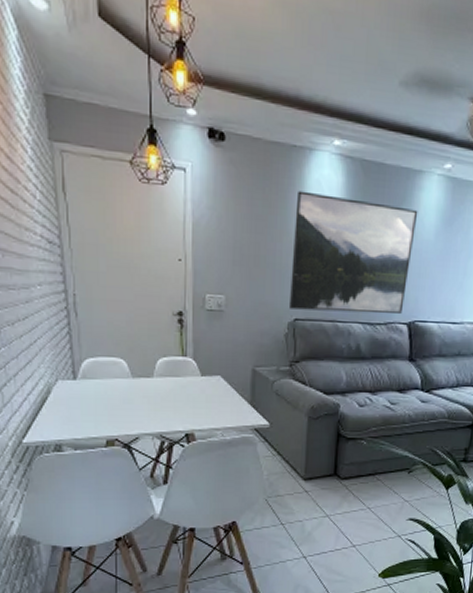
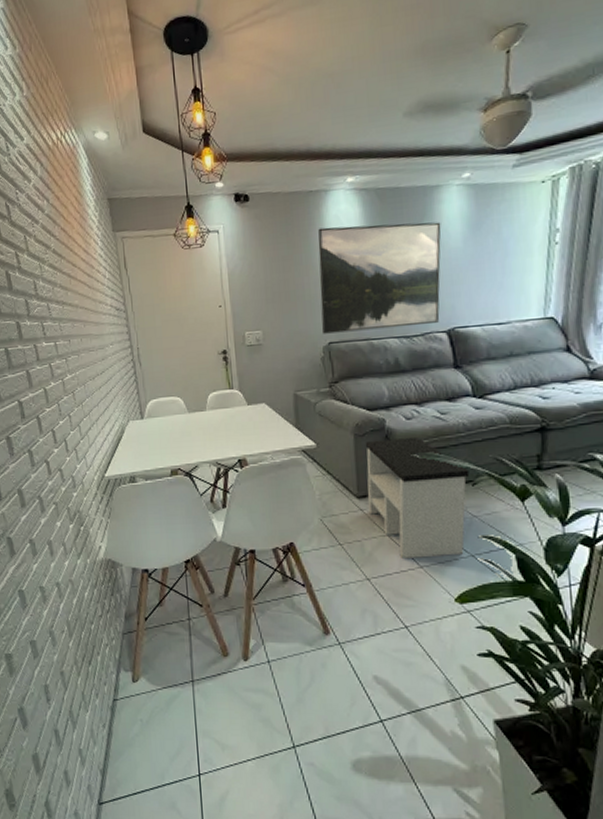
side table: none [312,424,408,538] -> present [365,438,470,559]

